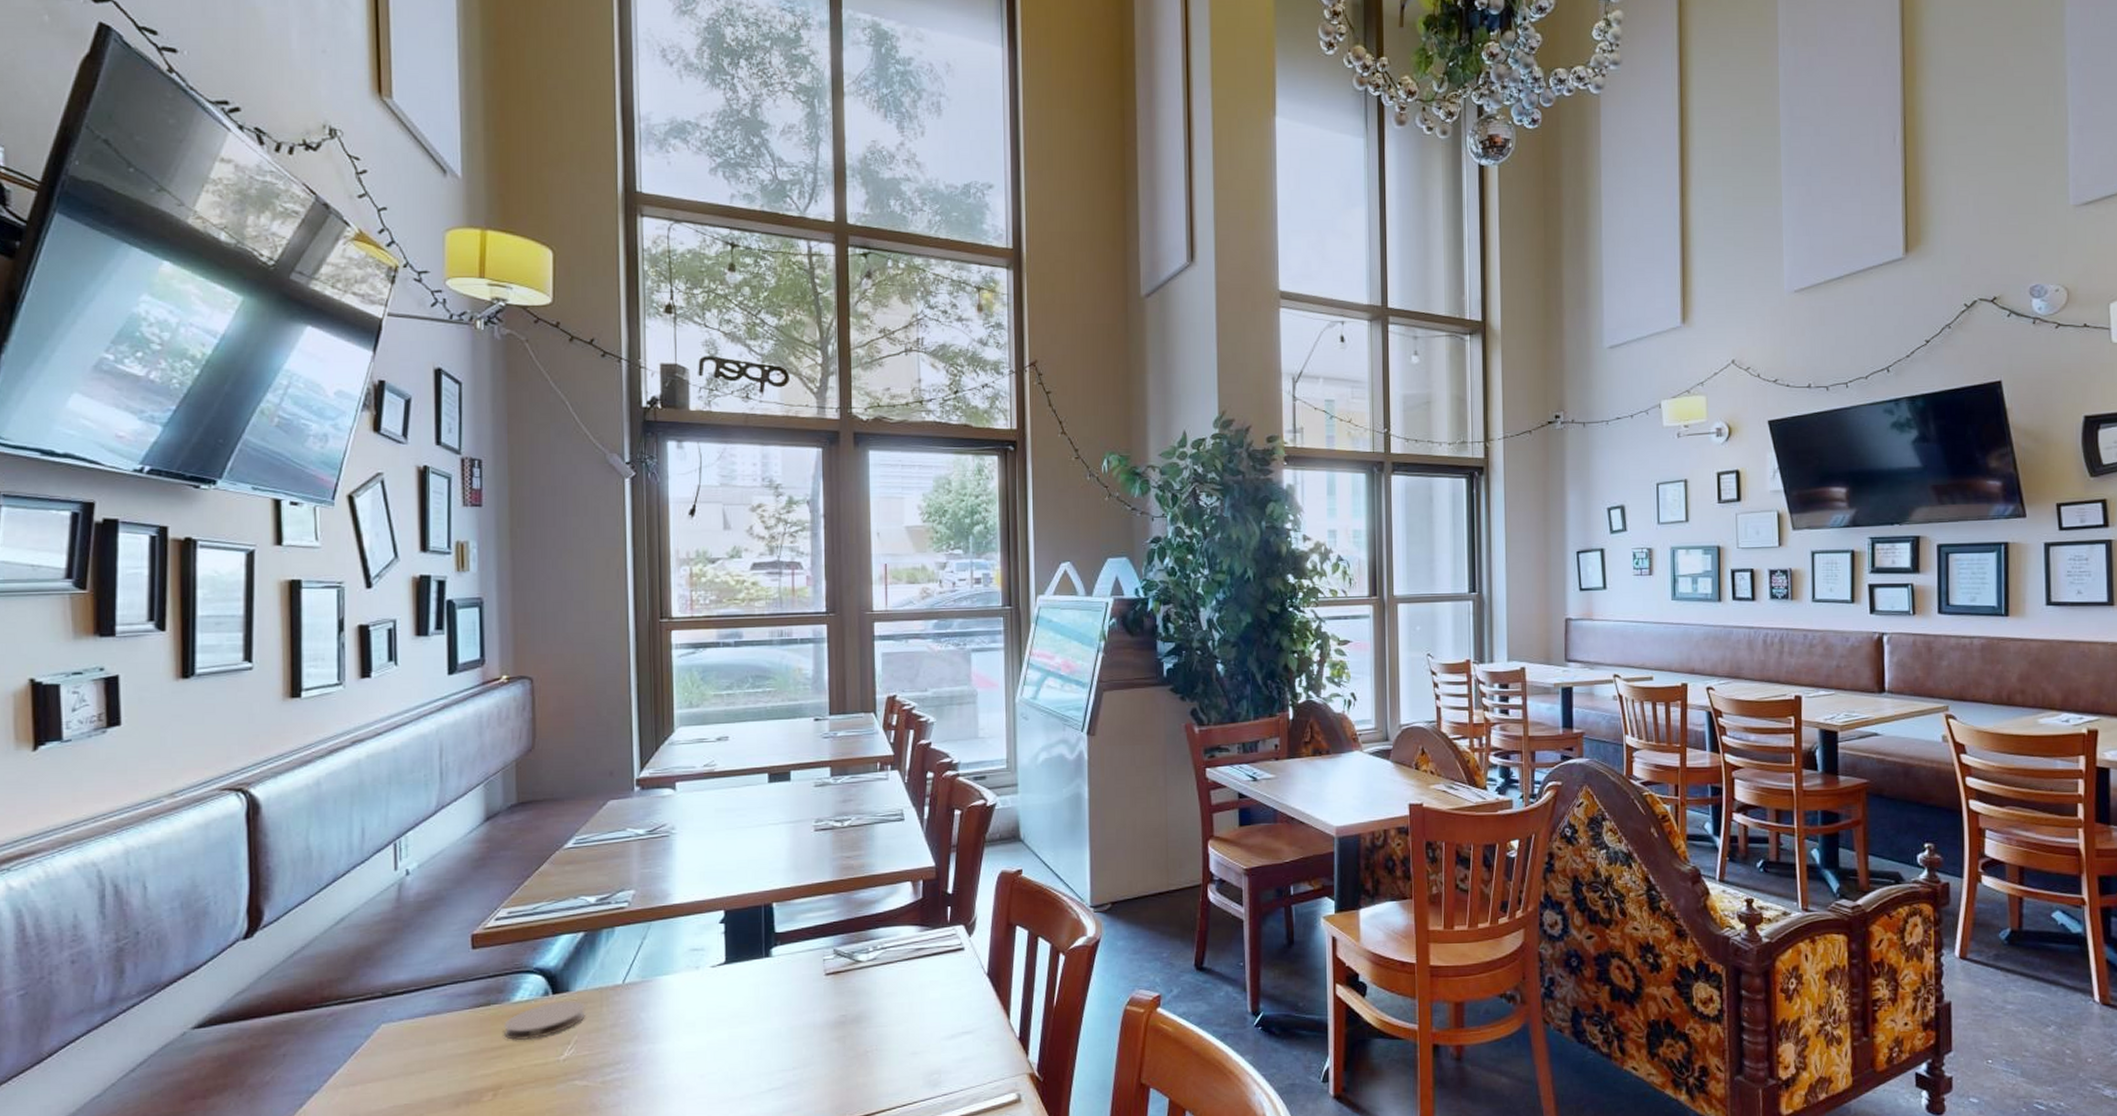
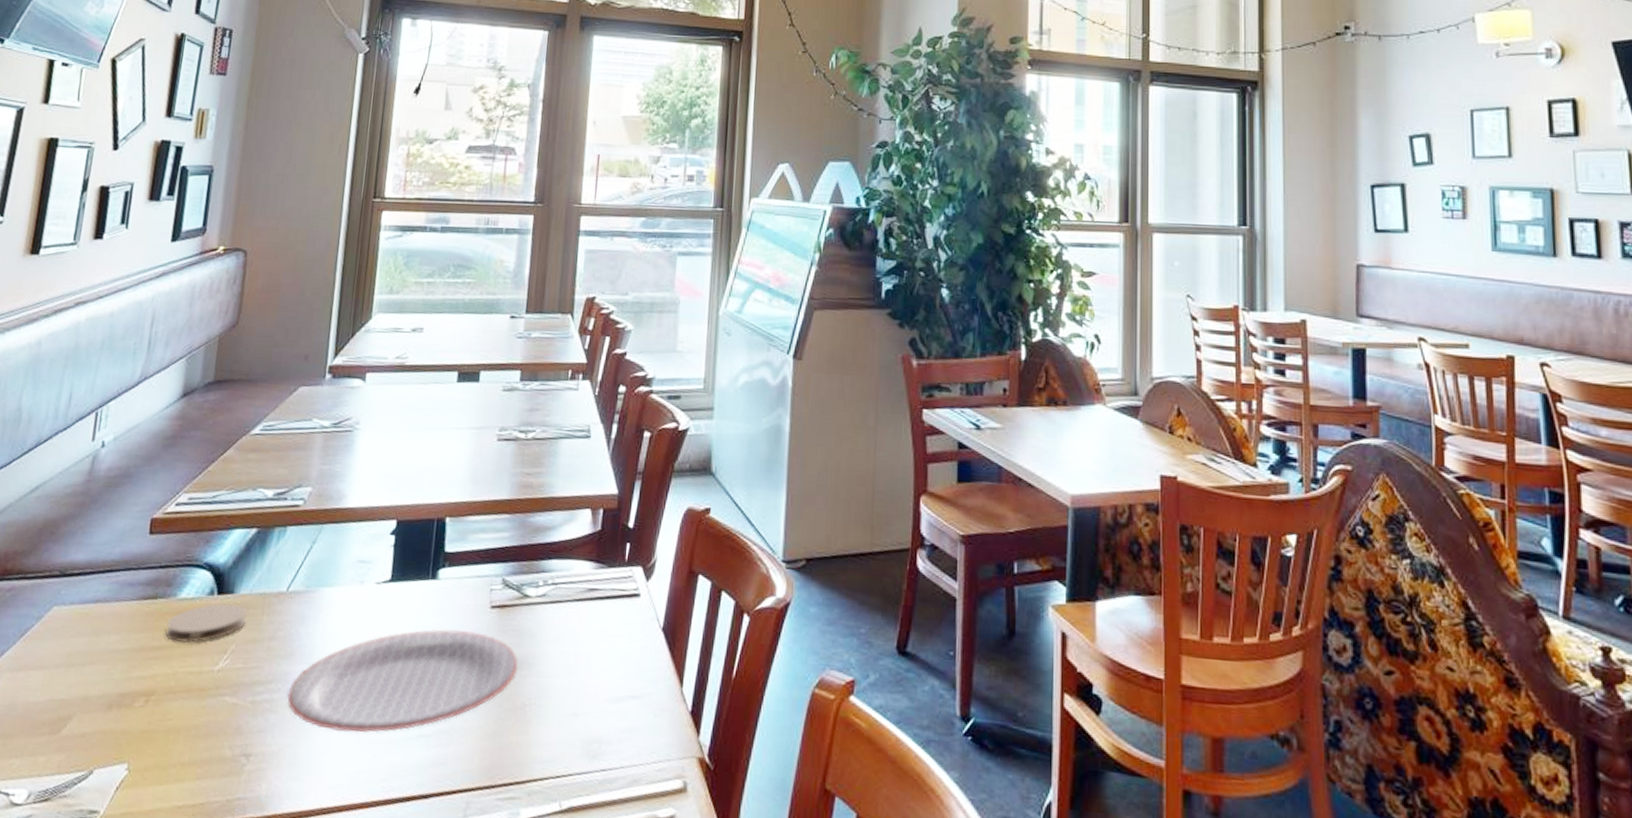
plate: none [637,996,857,1096] -> present [287,629,519,733]

